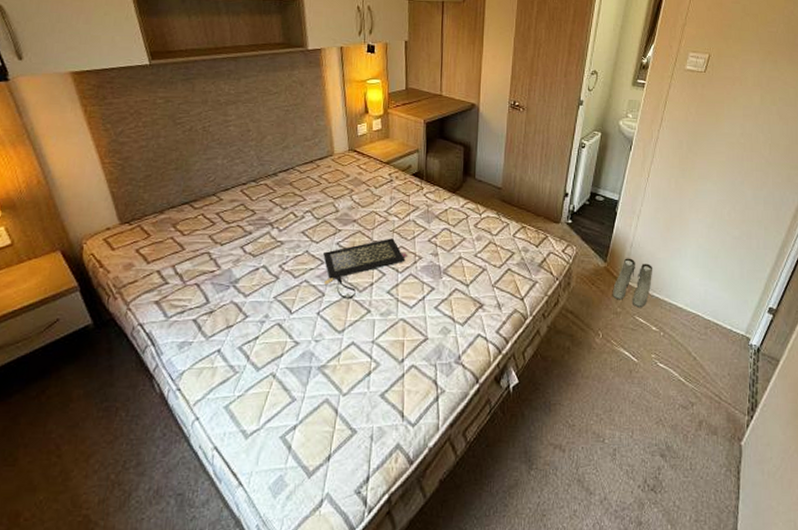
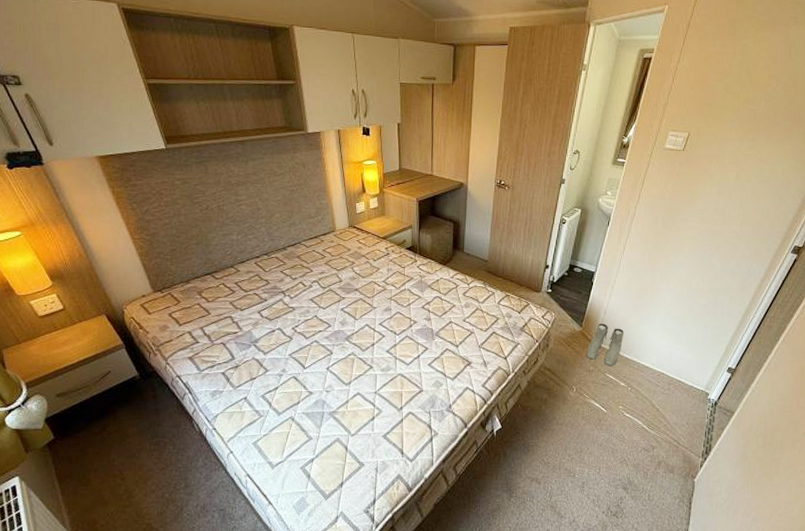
clutch bag: present [323,238,407,300] -> none [330,305,404,357]

